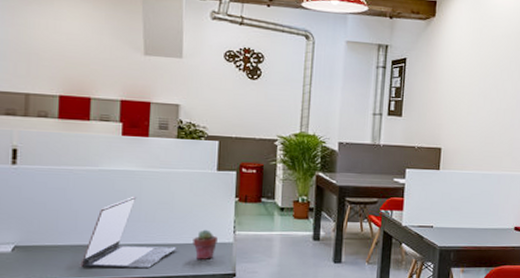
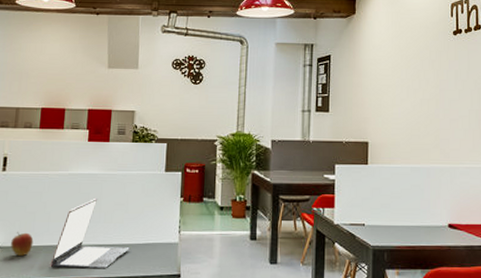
apple: none [29,231,58,255] -> present [11,232,34,256]
potted succulent: present [193,229,218,259] -> none [143,230,165,260]

